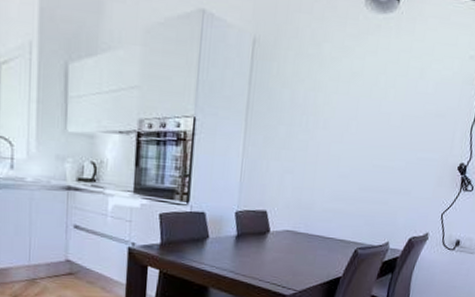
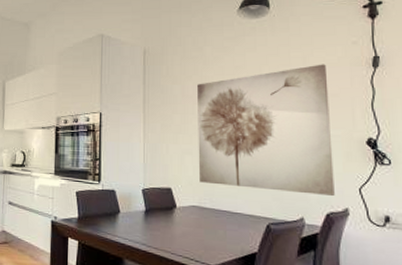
wall art: none [297,78,441,221] -> present [197,64,335,196]

